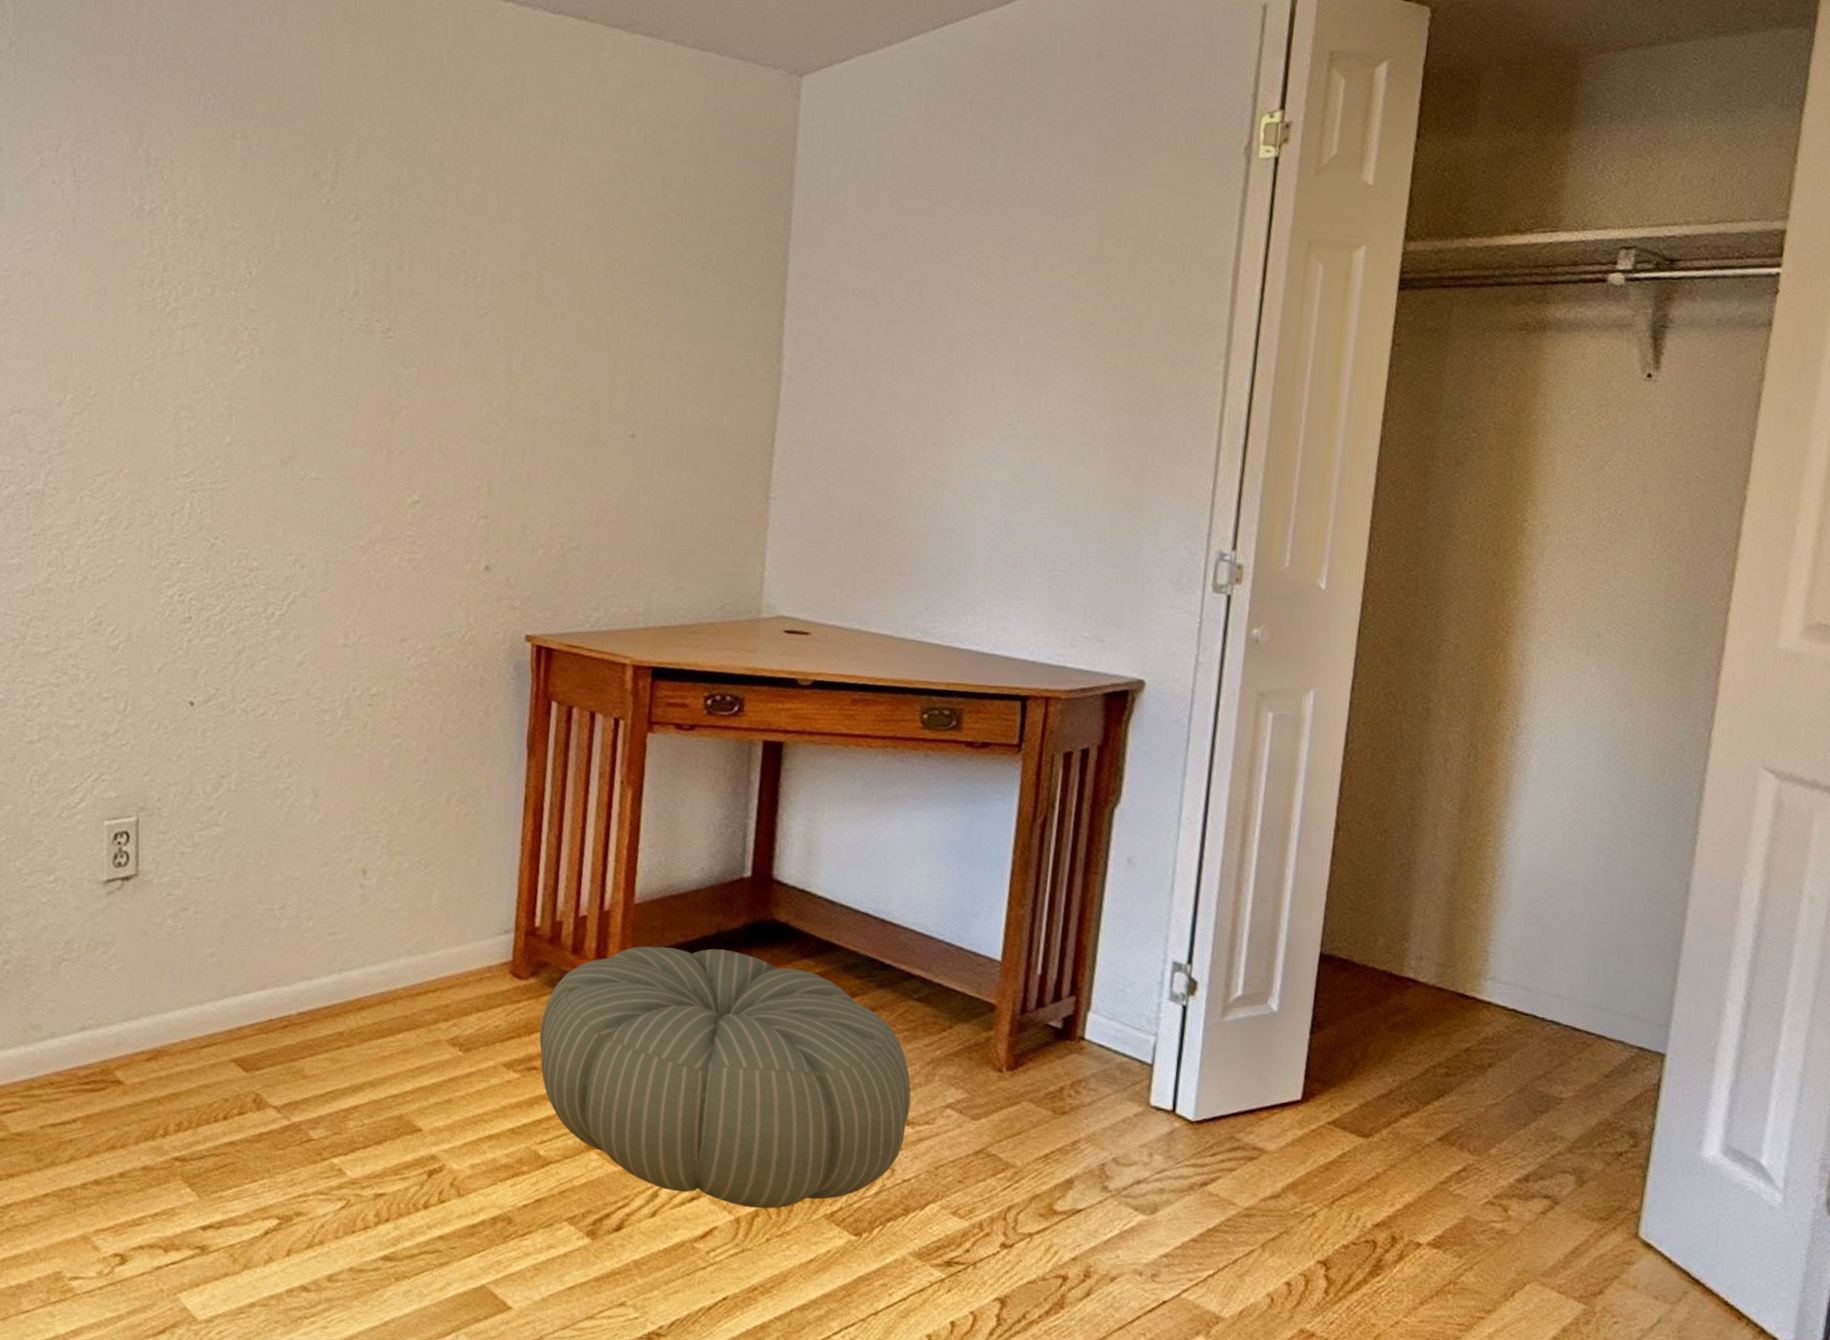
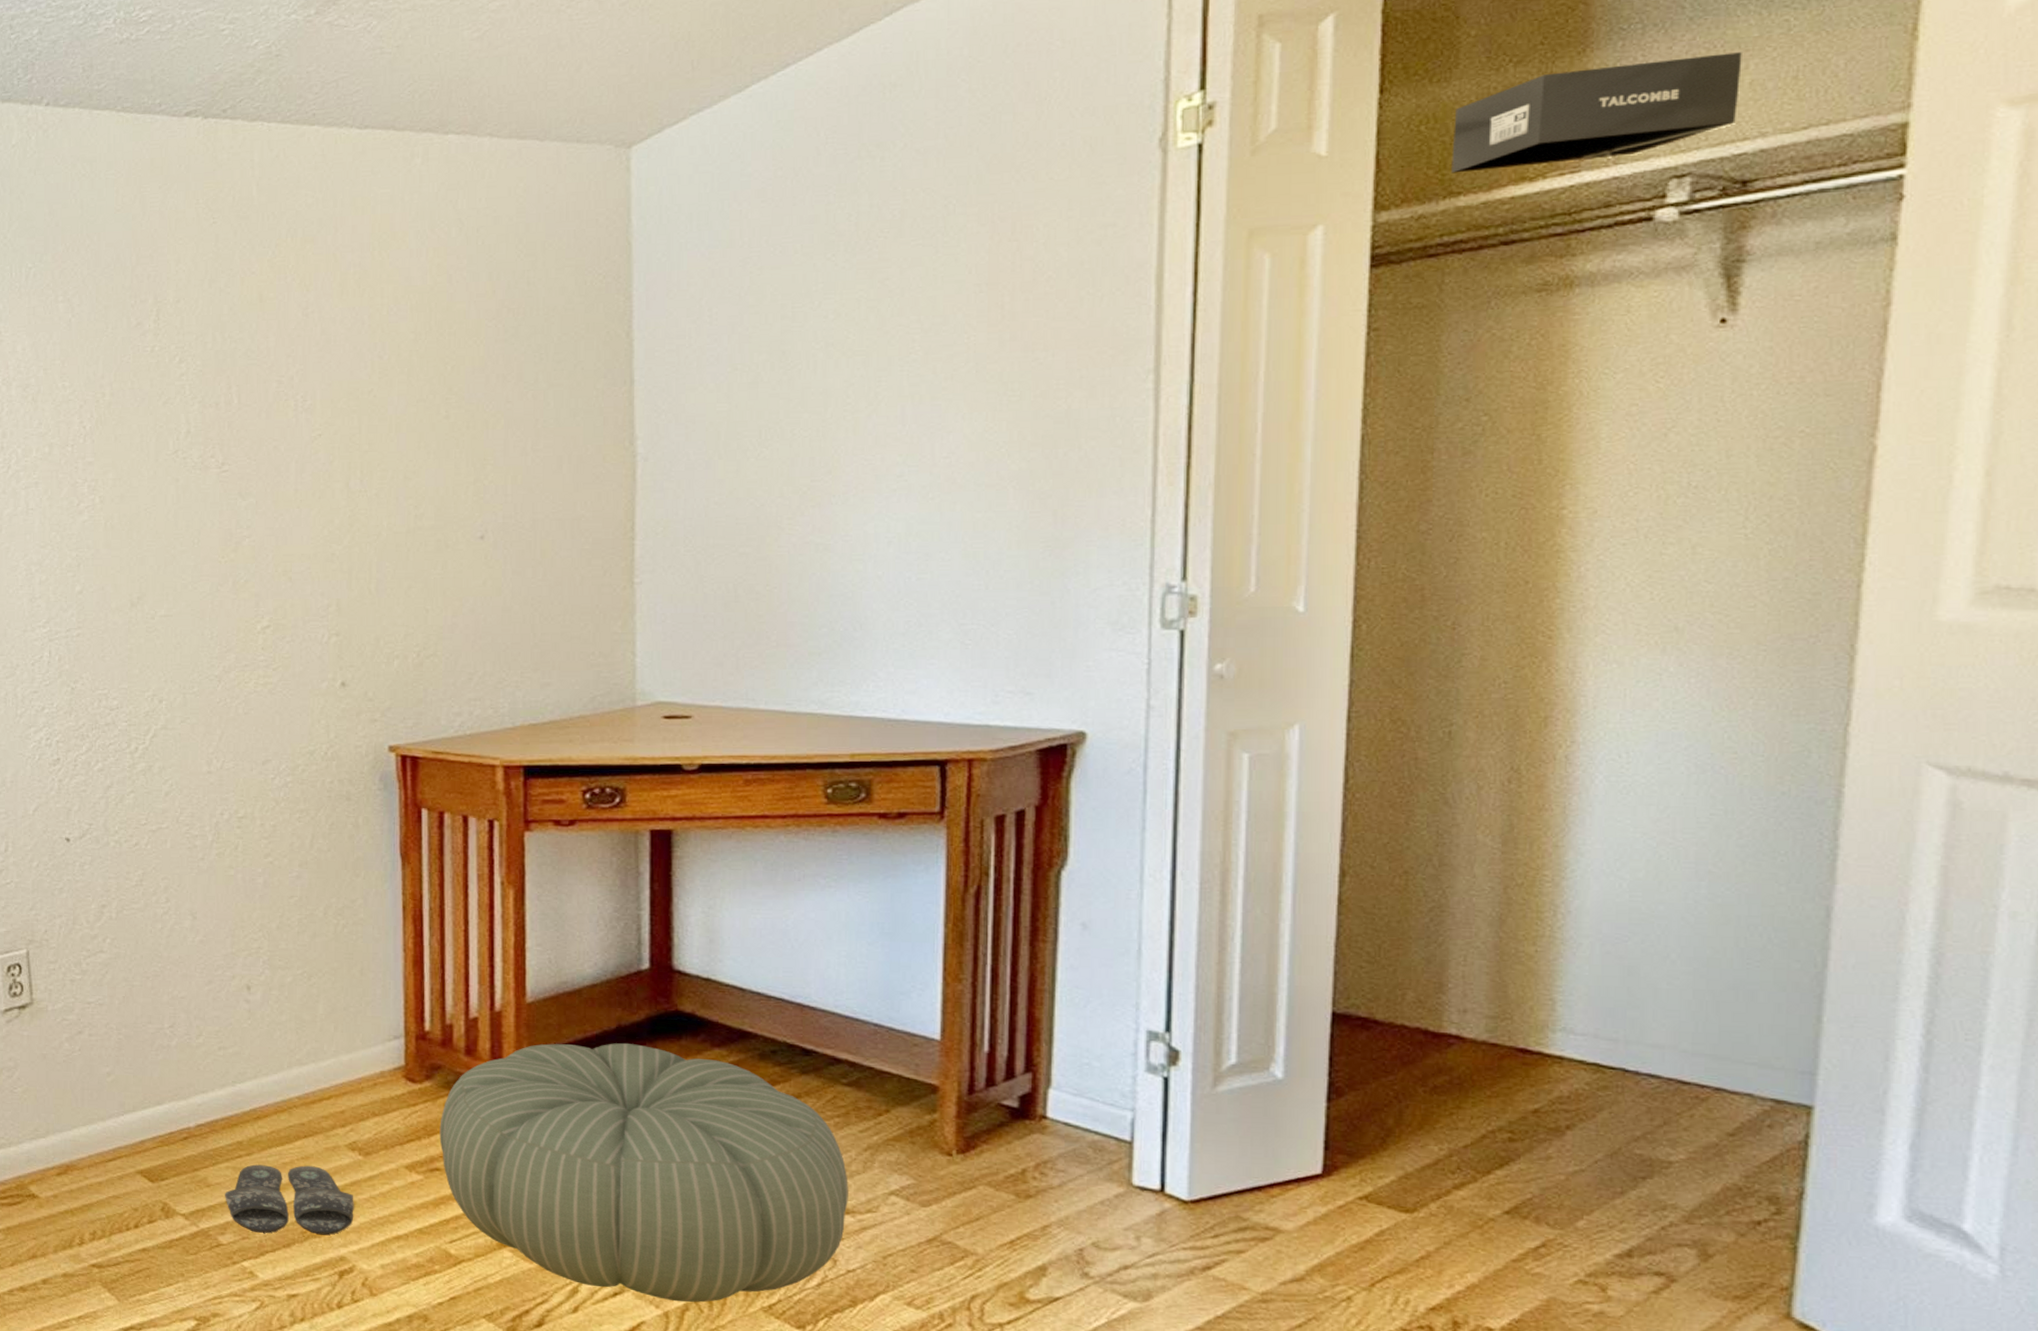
slippers: none [320,1056,451,1133] -> present [225,1164,354,1235]
box: none [1464,143,1678,224] -> present [1451,52,1742,174]

